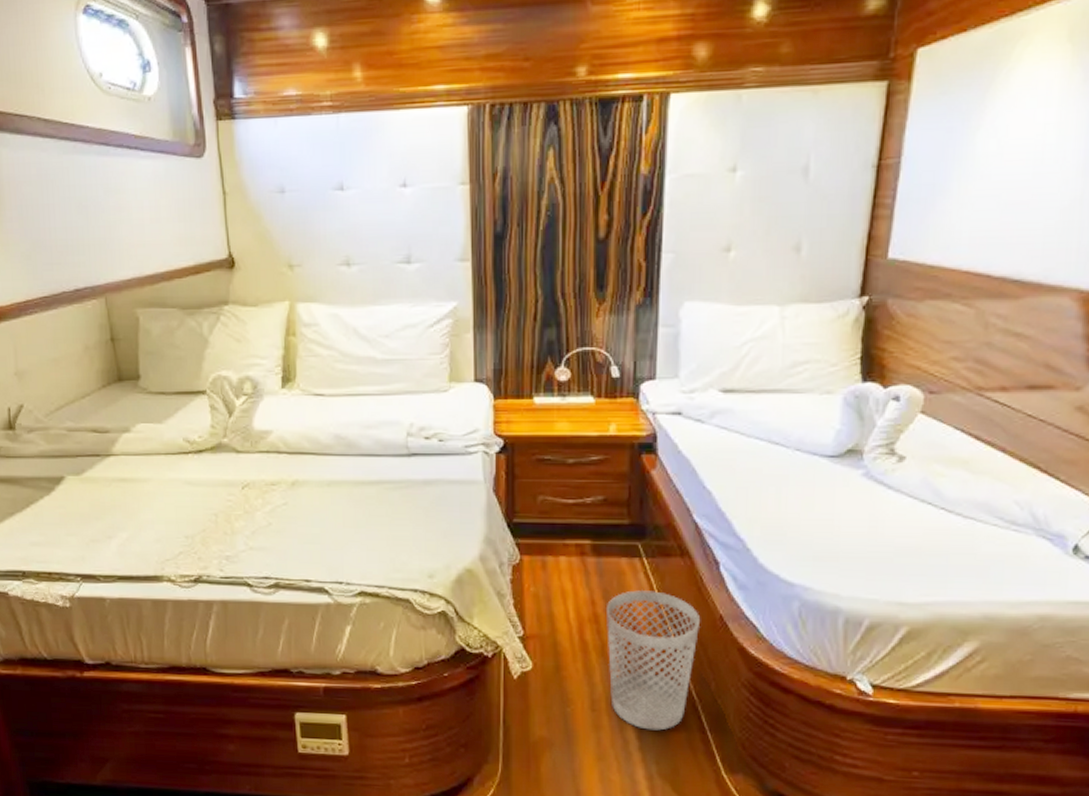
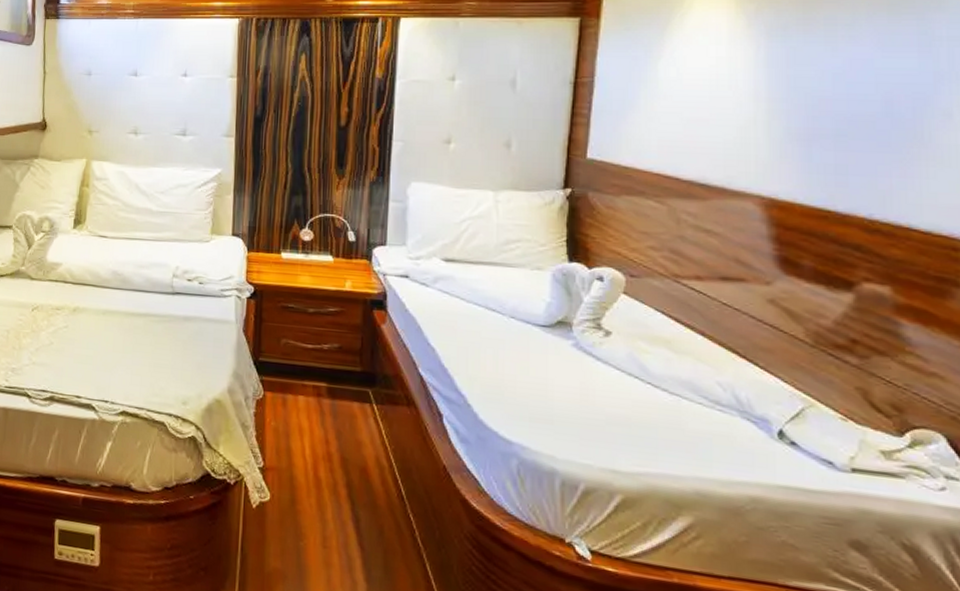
wastebasket: present [607,589,700,731] -> none [339,433,424,575]

